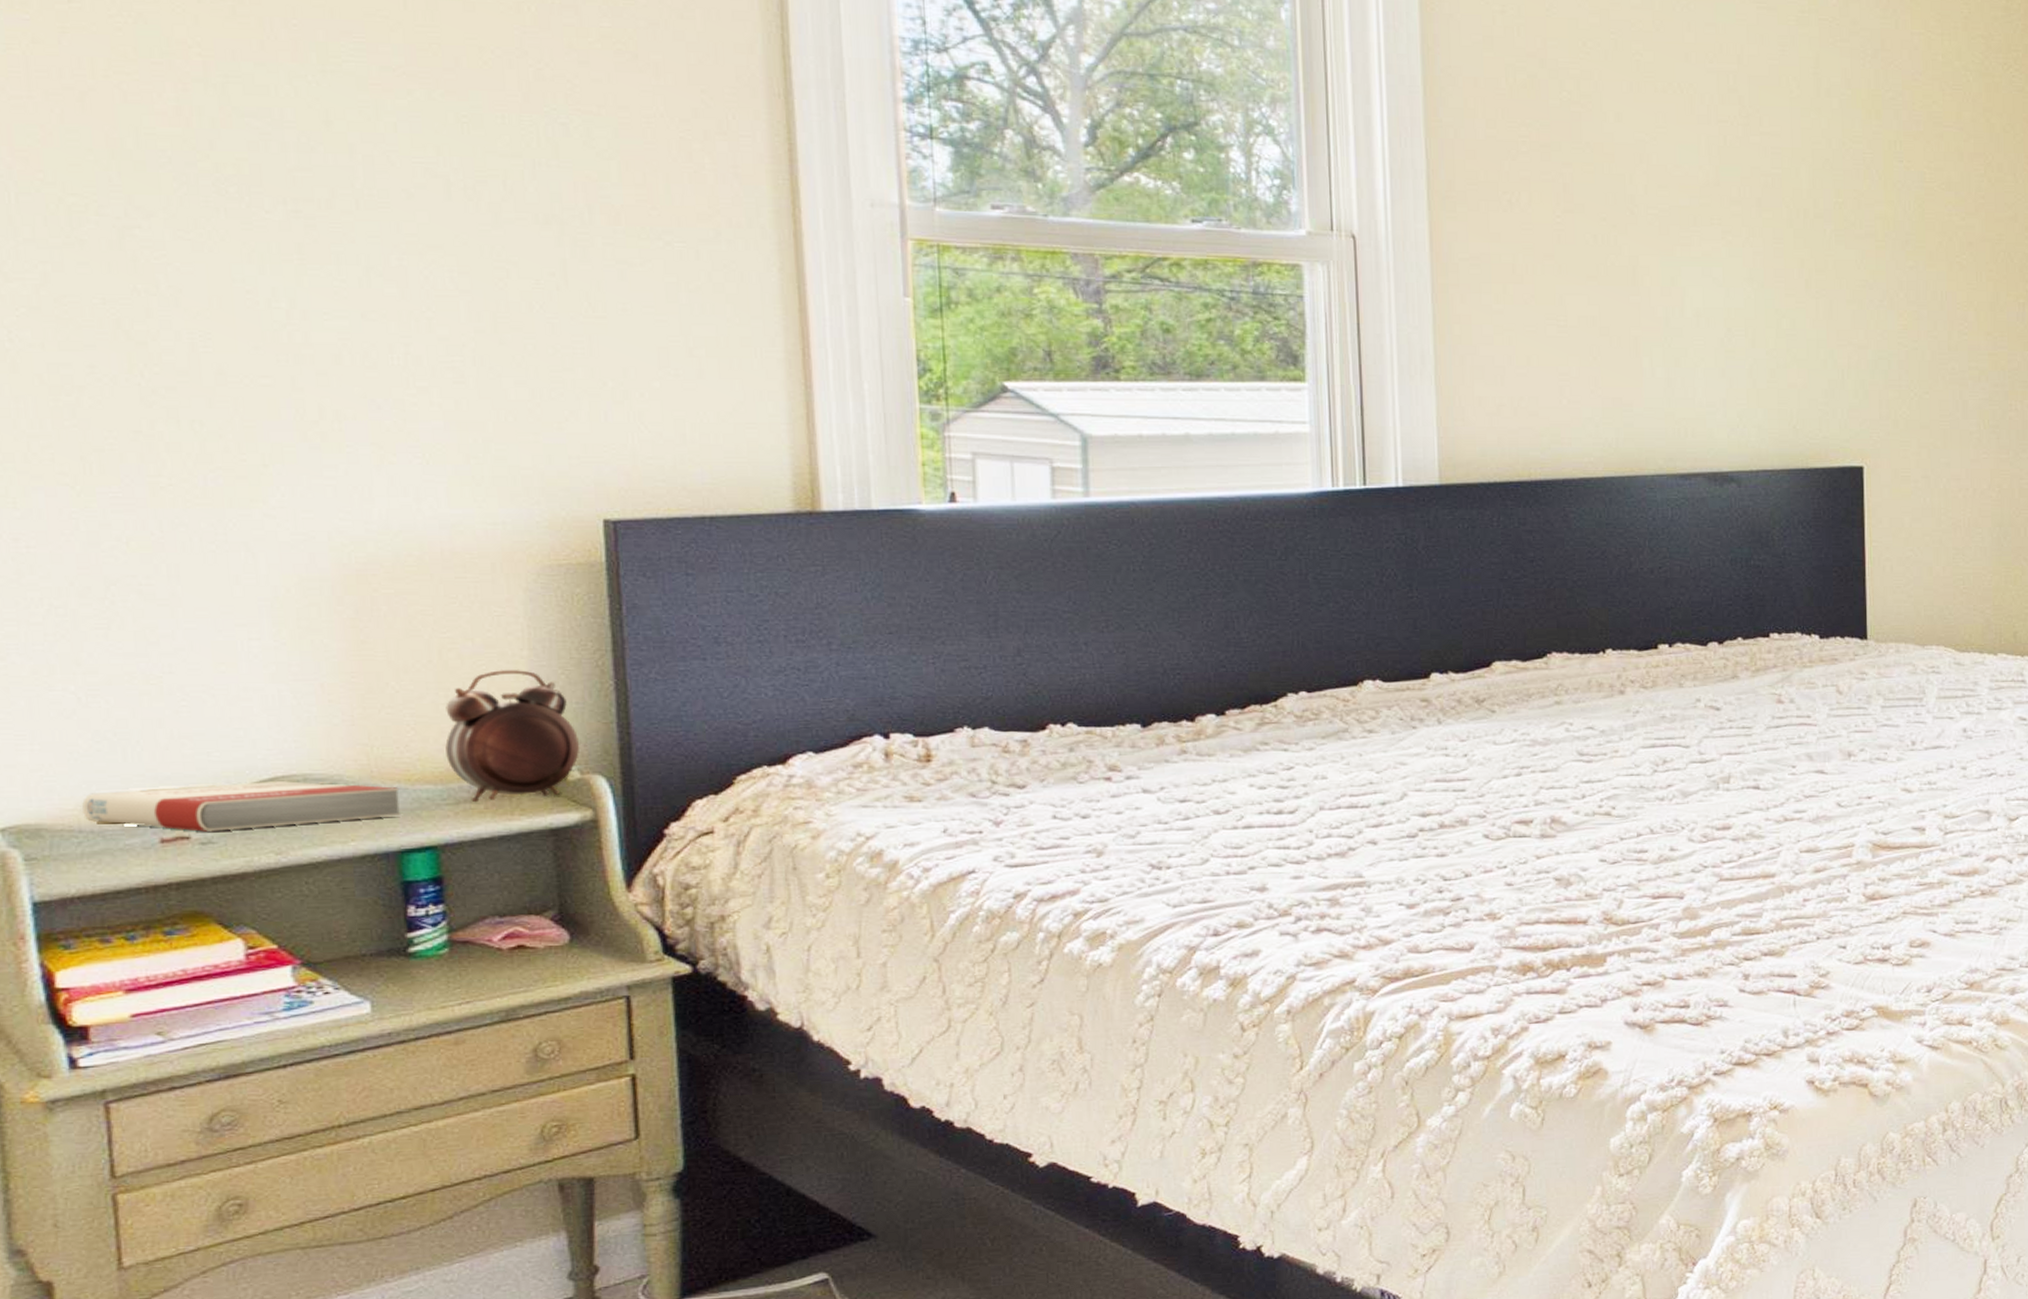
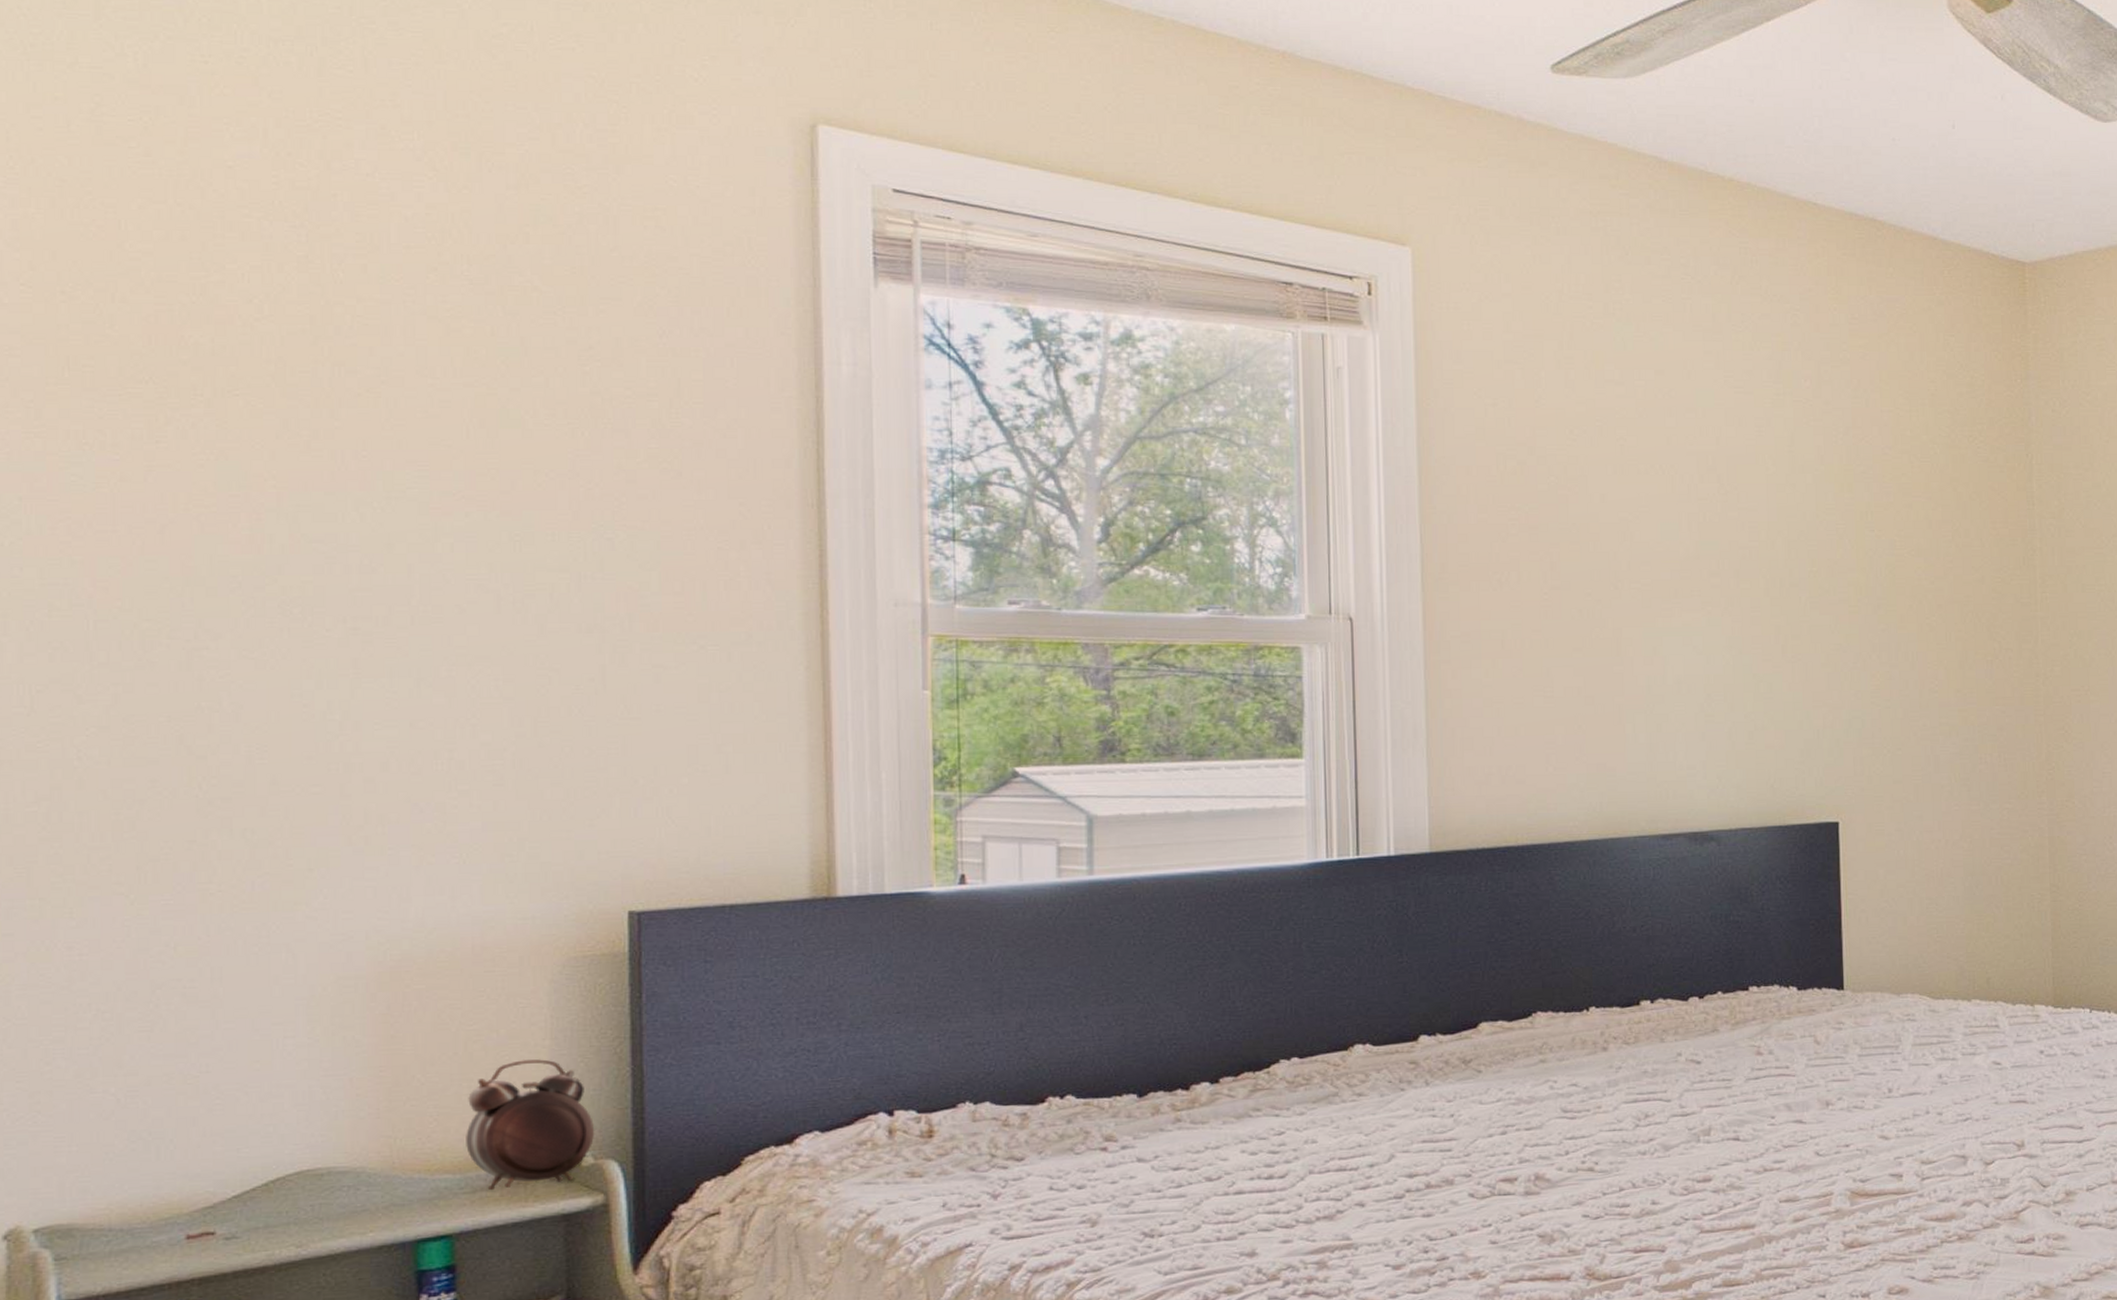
book: present [82,781,400,832] -> none [114,1174,419,1227]

